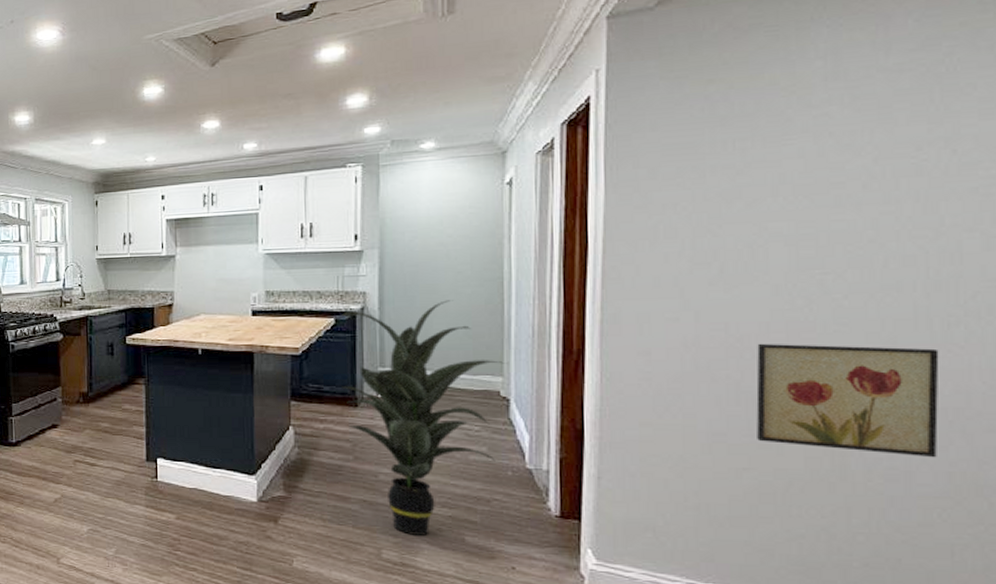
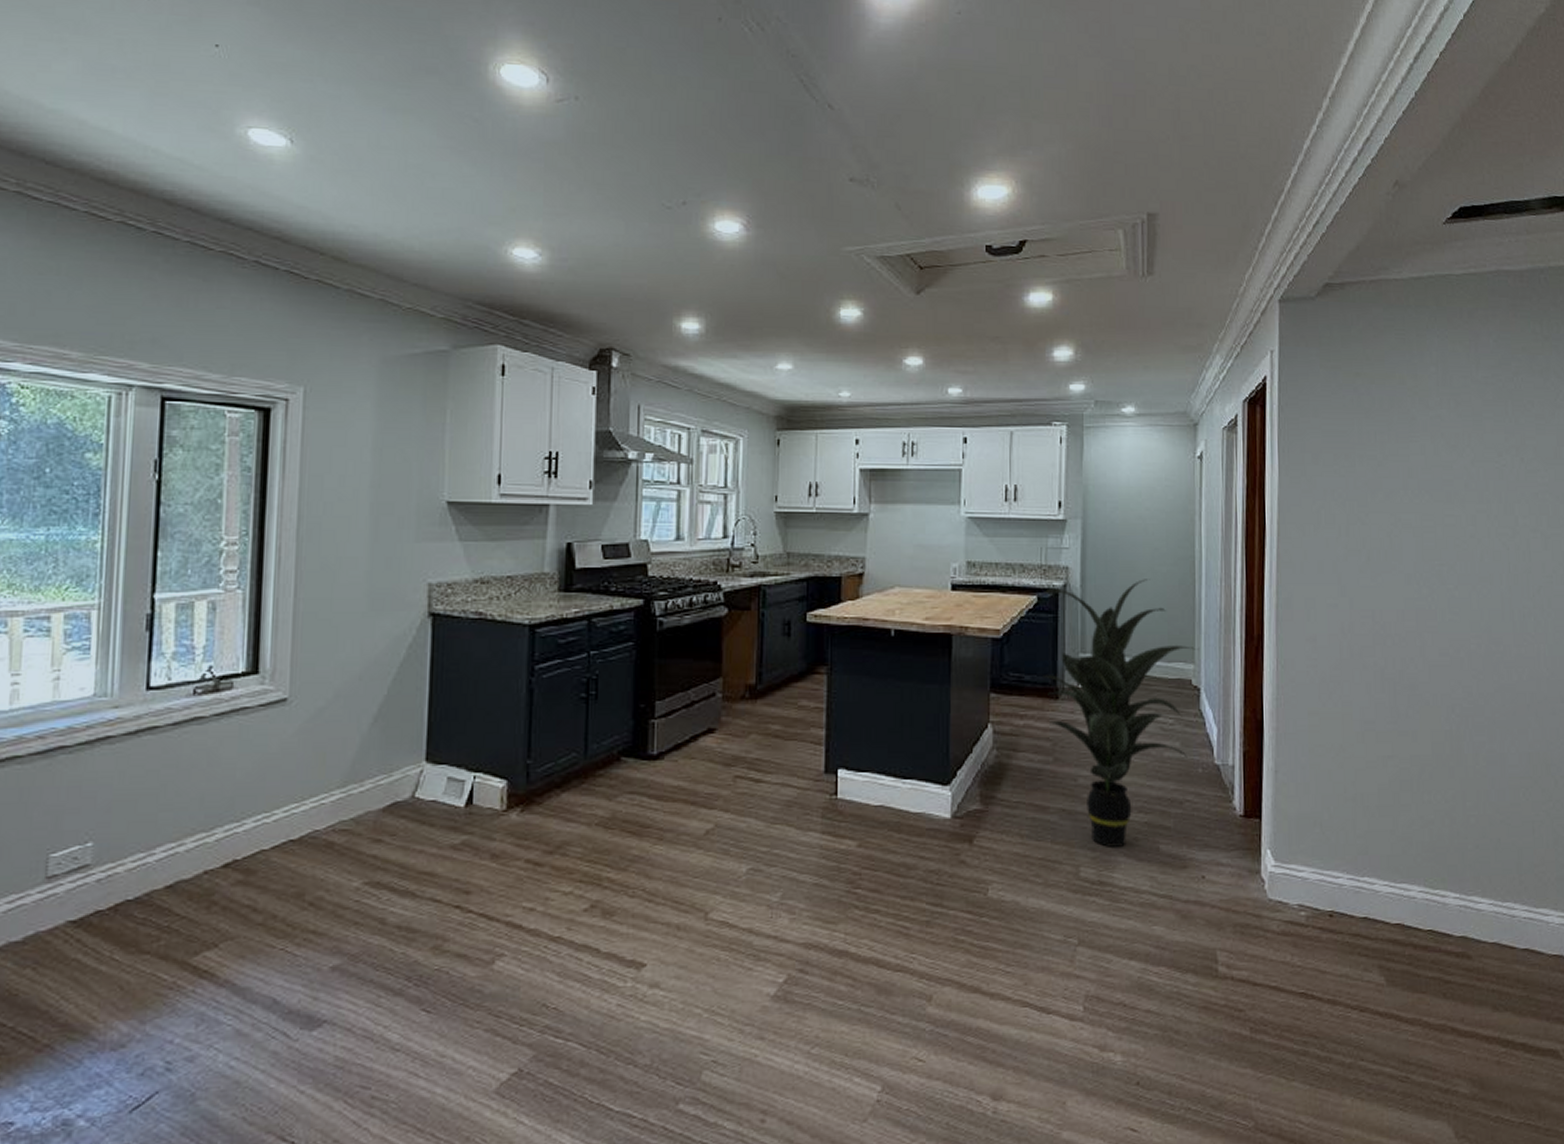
wall art: present [756,343,939,458] -> none [1396,630,1521,740]

